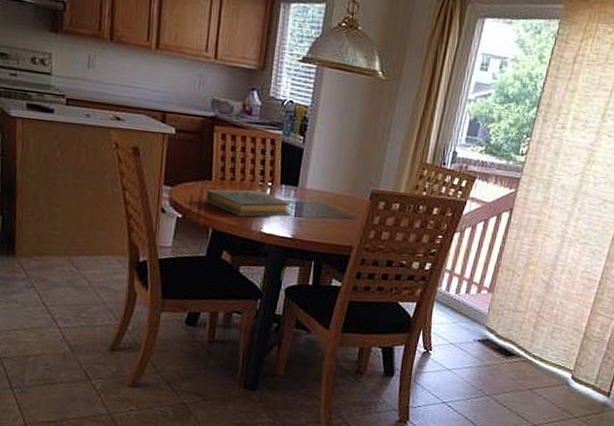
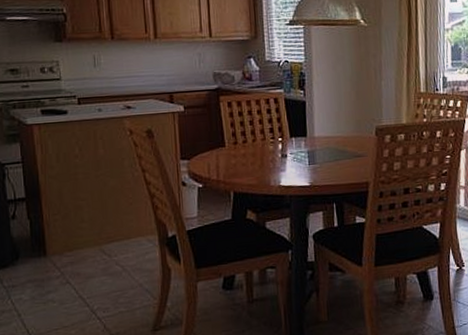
hardback book: present [206,189,293,217] -> none [222,147,305,175]

